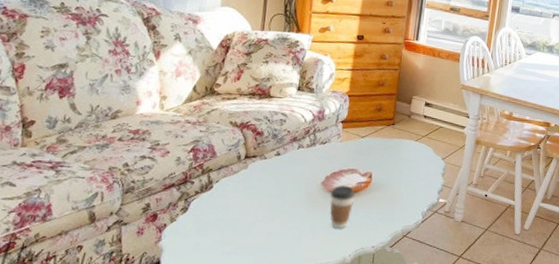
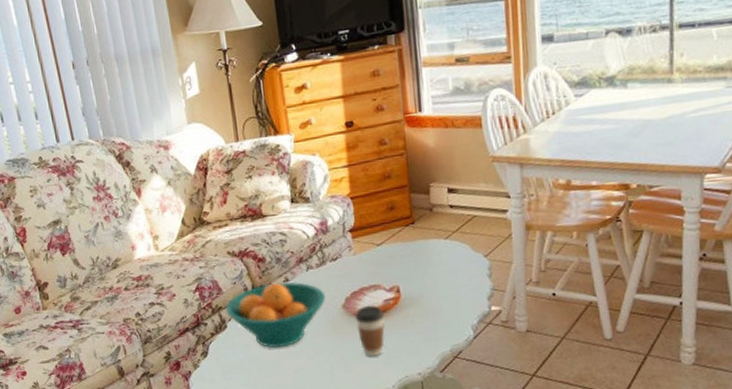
fruit bowl: none [214,155,310,212] -> present [225,282,326,348]

